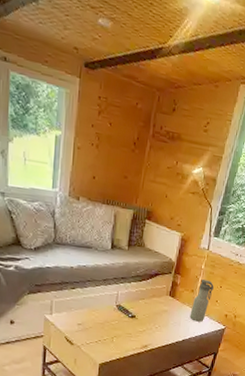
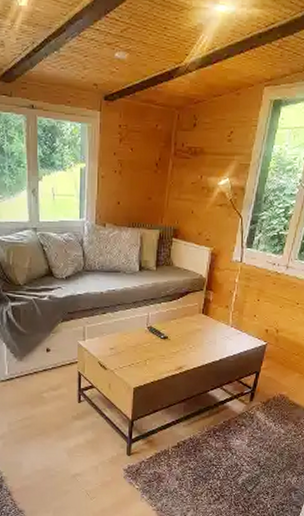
water bottle: present [190,280,214,322] -> none [226,294,250,339]

